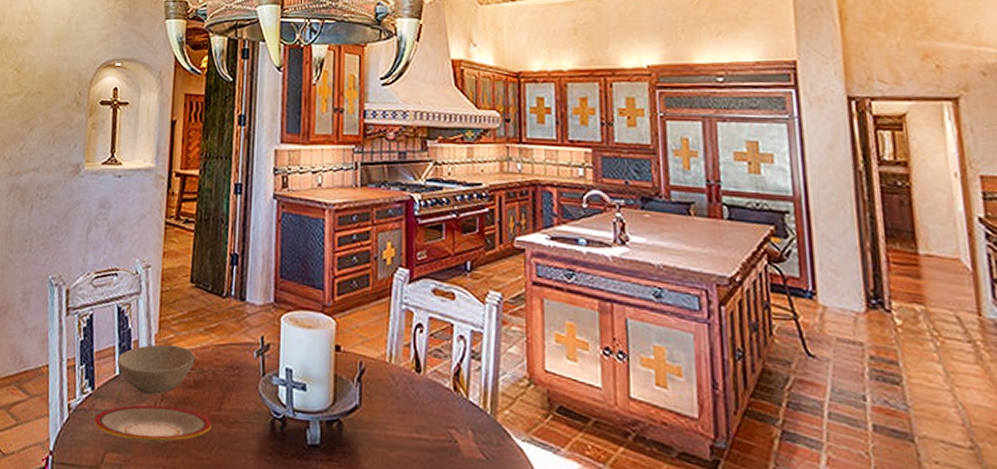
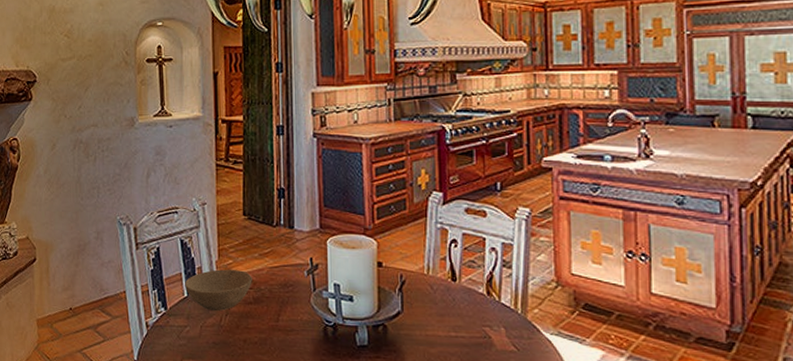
plate: present [93,405,211,443] -> none [169,319,271,350]

